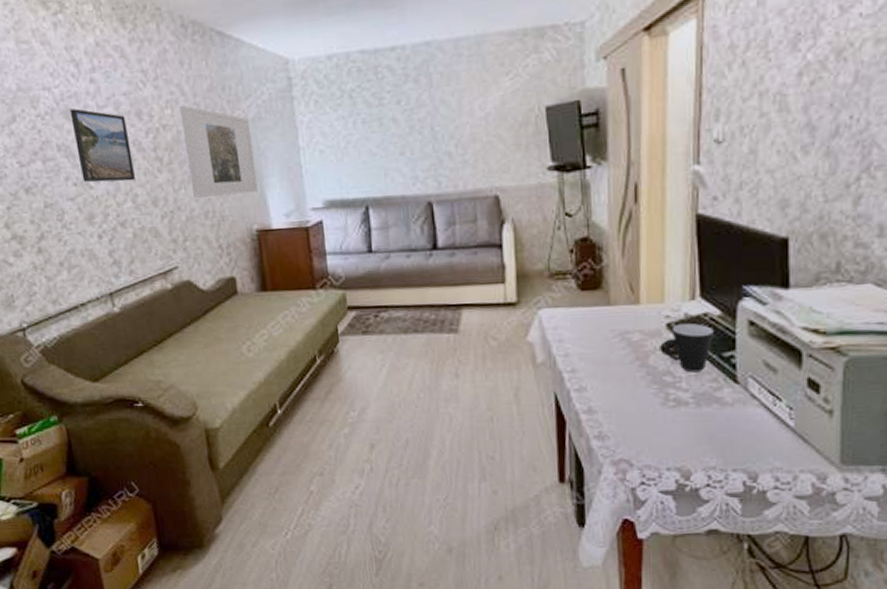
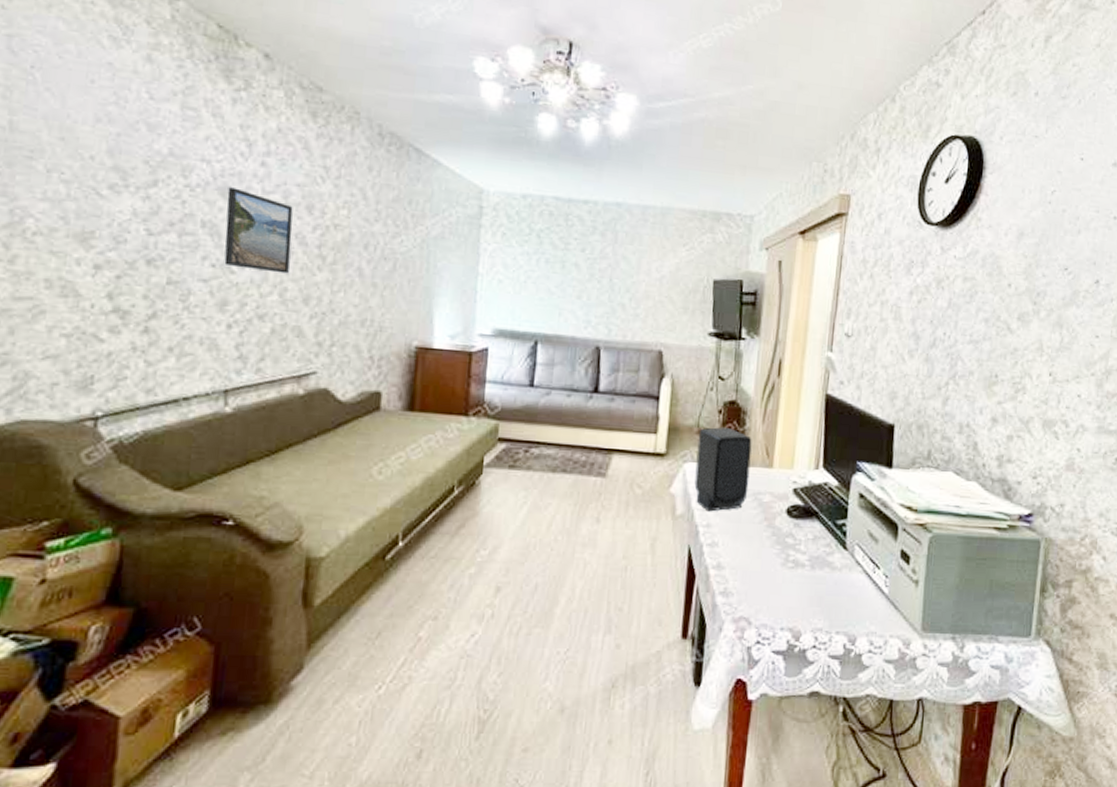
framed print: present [179,105,258,198] -> none [353,209,431,309]
speaker: none [550,267,614,357] -> present [694,427,752,512]
mug: present [663,323,714,373] -> none [789,490,831,537]

